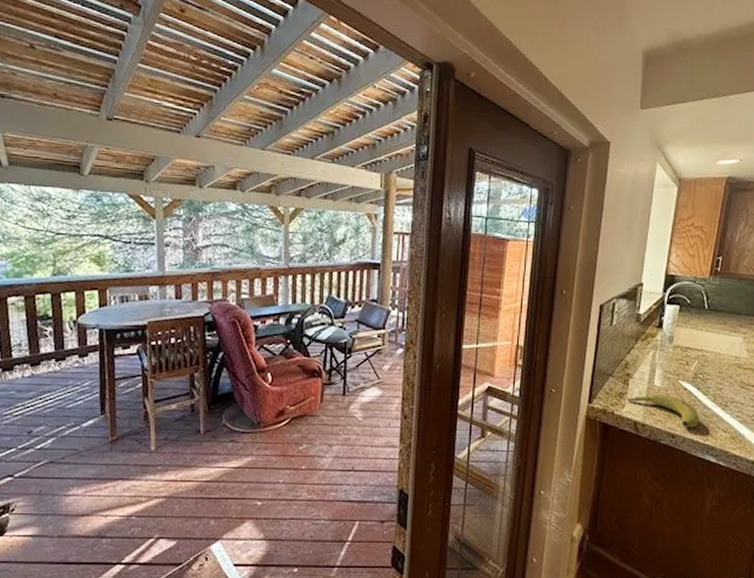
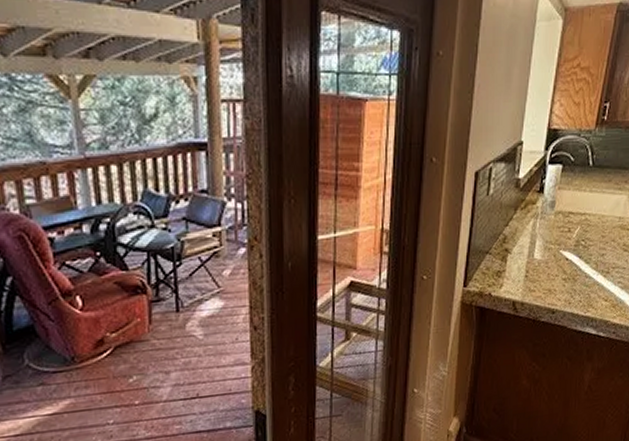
banana: present [627,394,700,428] -> none [505,268,581,301]

